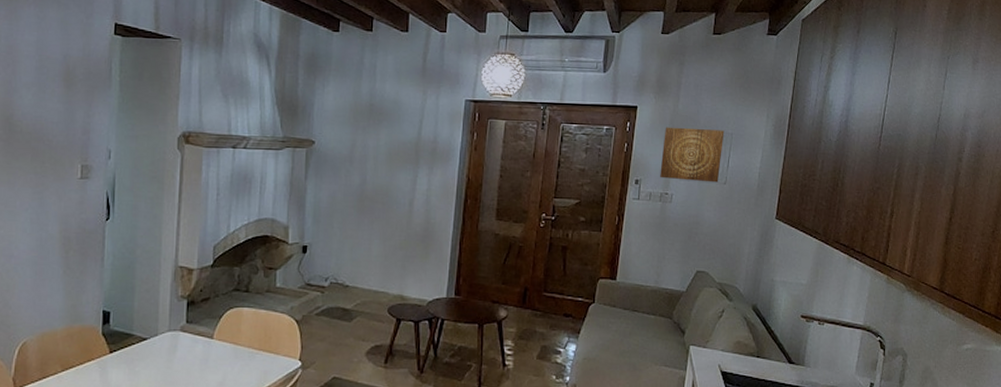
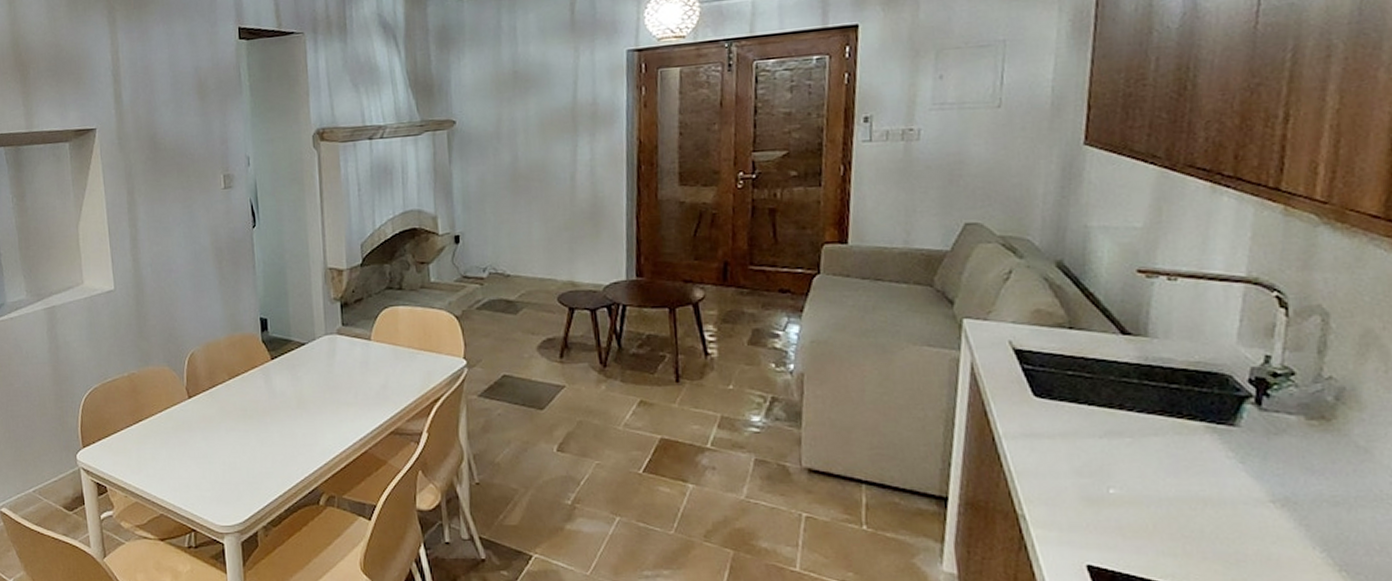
wall art: present [660,127,724,183] -> none [899,37,993,111]

